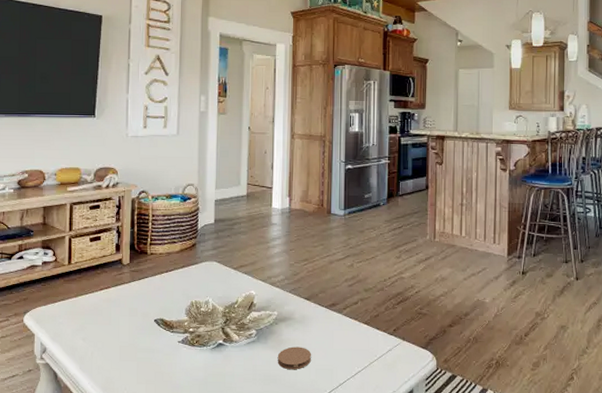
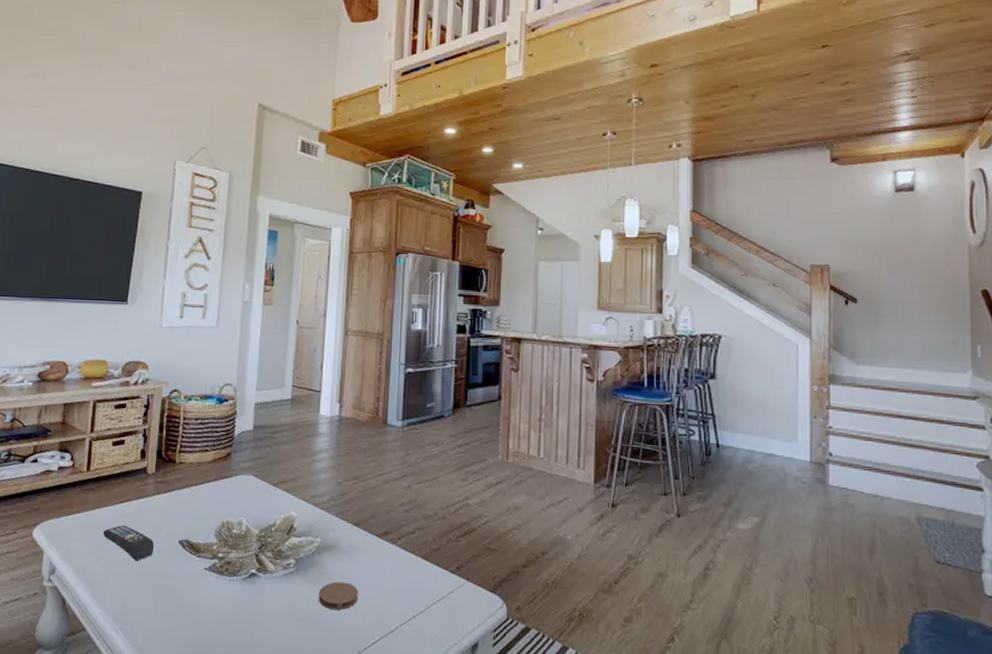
remote control: none [87,308,133,339] -> present [103,524,155,561]

